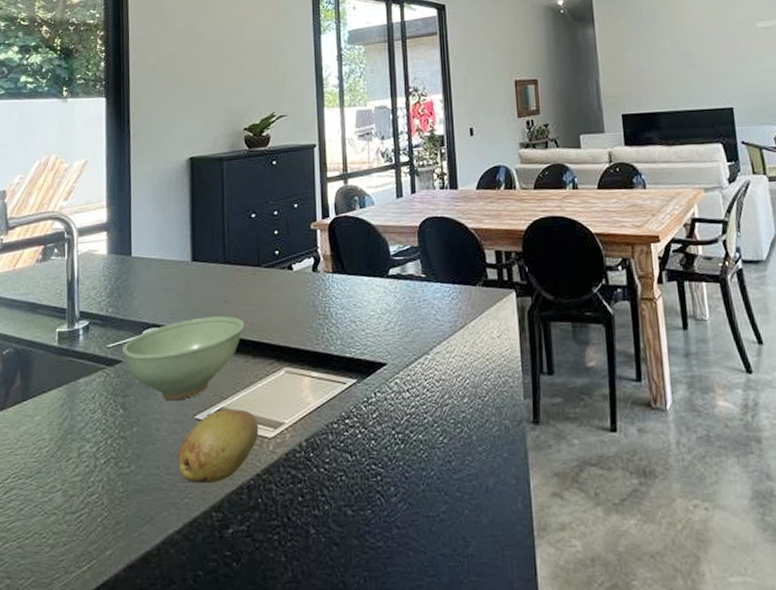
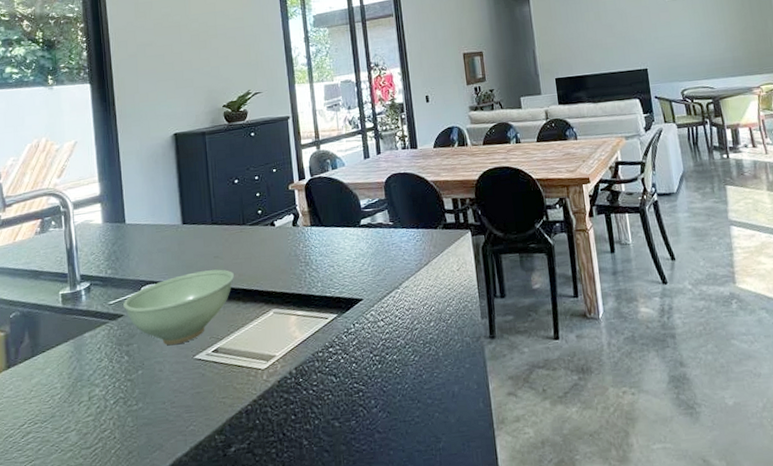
fruit: present [177,409,259,484] -> none [180,347,253,413]

